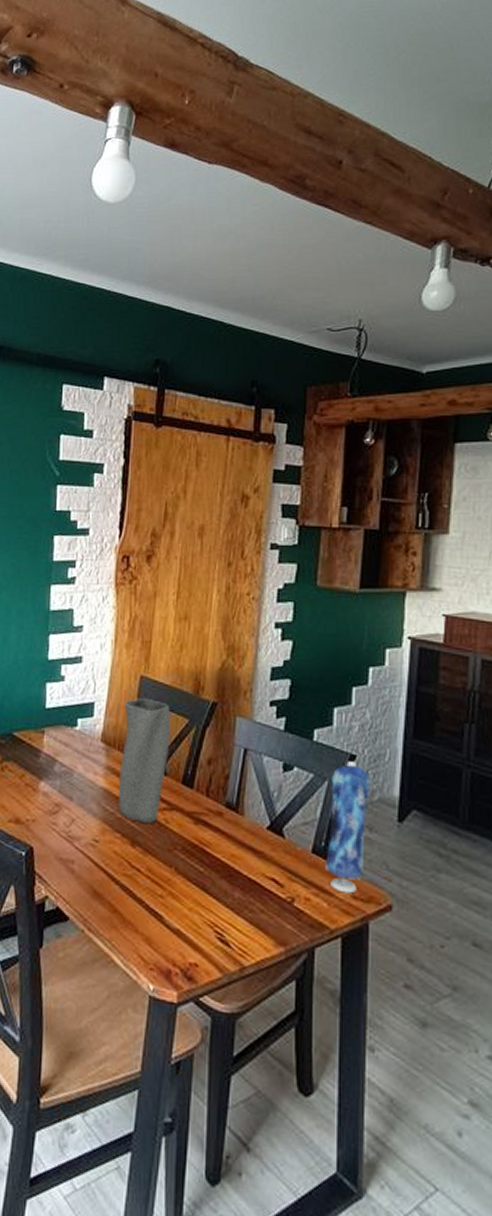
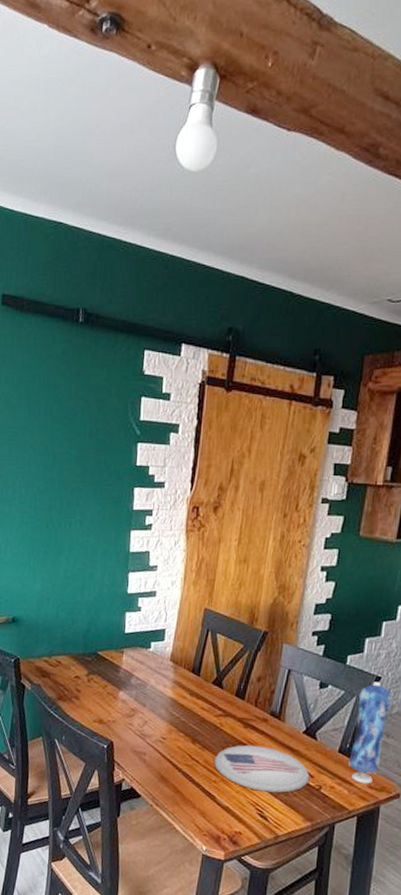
vase: present [118,697,171,824] -> none [183,626,229,727]
plate: none [158,846,279,909] -> present [213,744,310,793]

